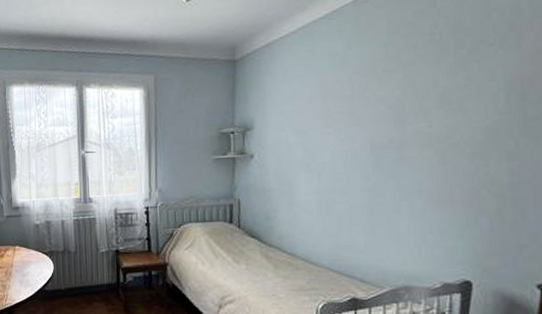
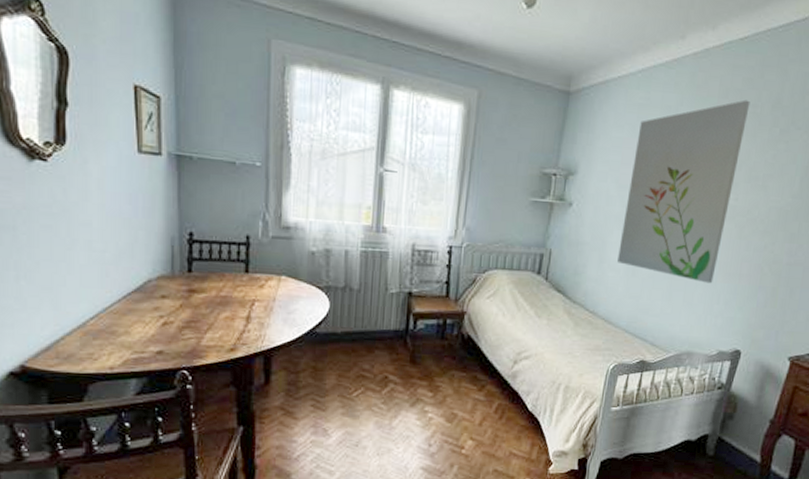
wall art: none [307,30,426,214] -> present [617,99,750,284]

